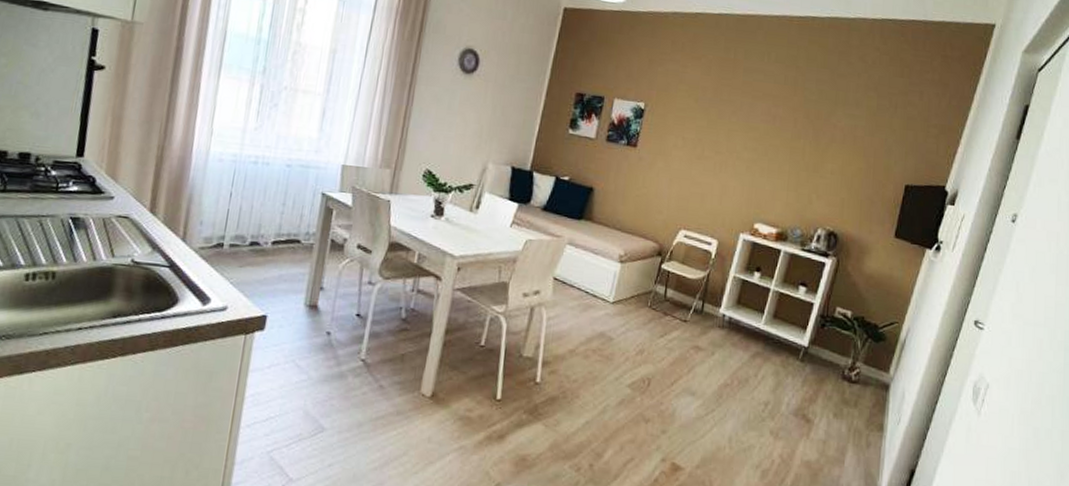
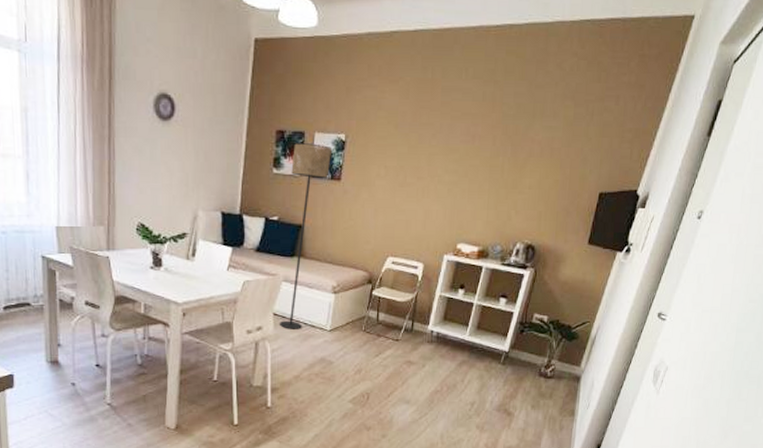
floor lamp: none [558,106,630,298] -> present [279,143,331,329]

